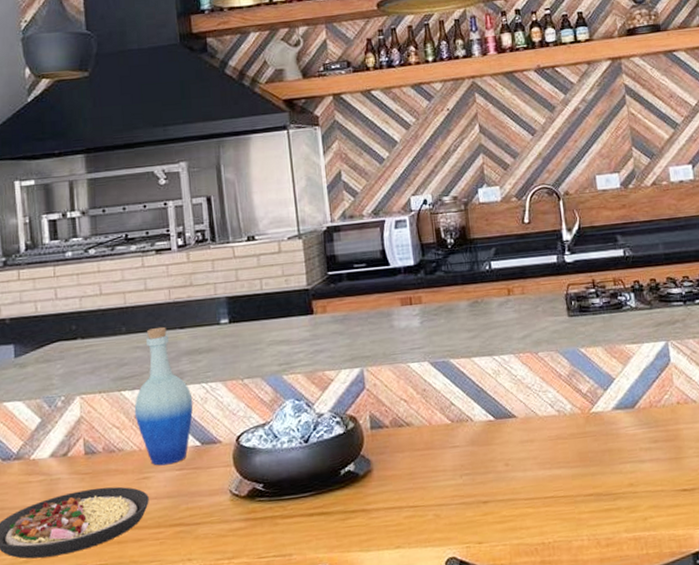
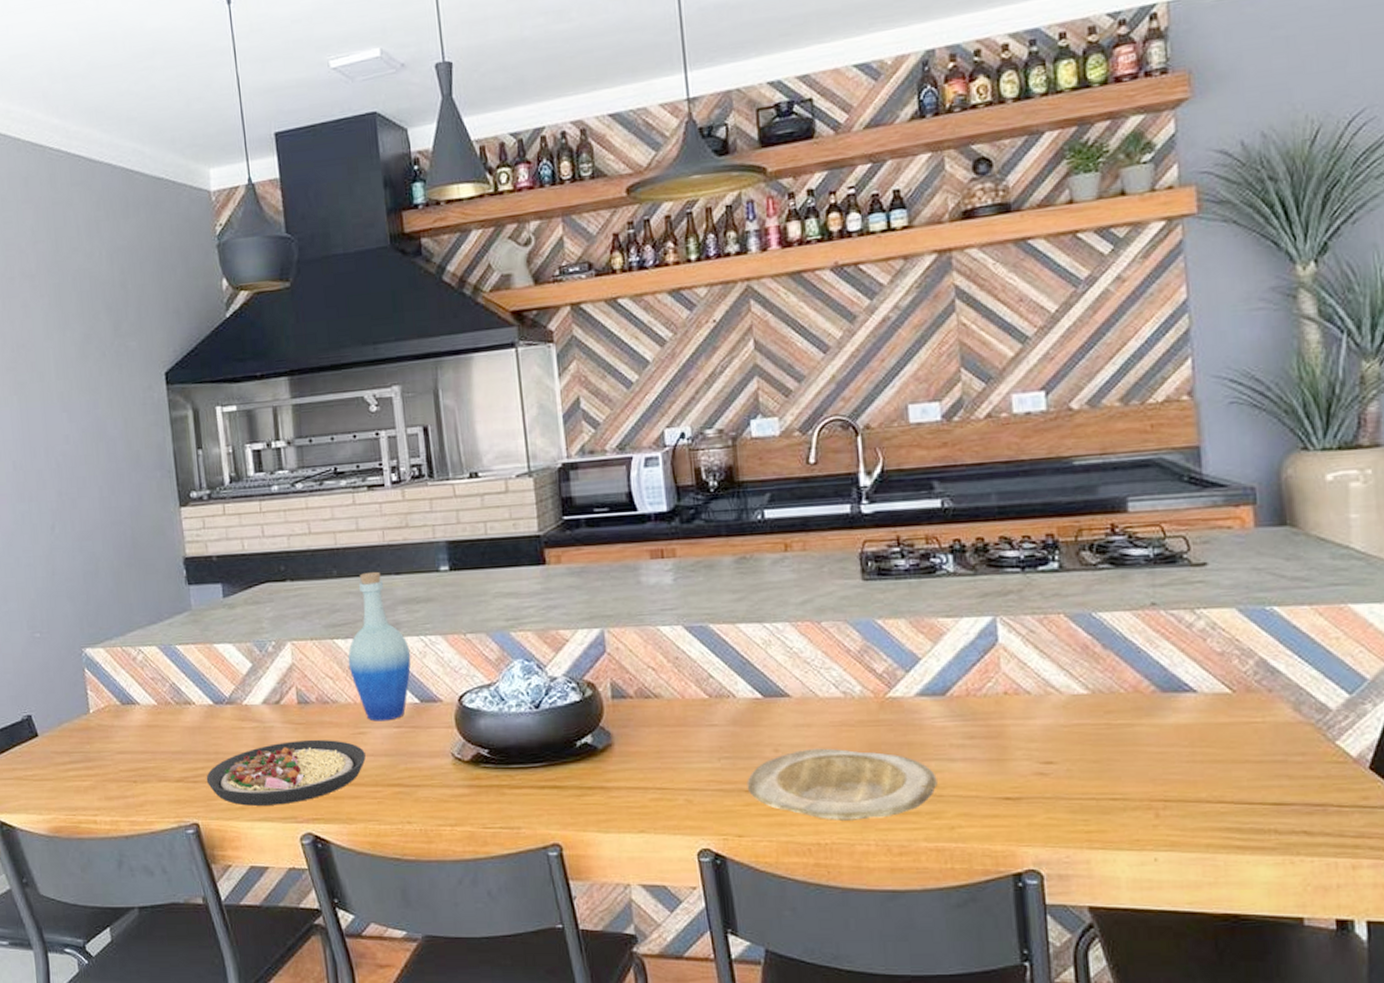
plate: none [484,459,633,522] -> present [747,748,938,821]

